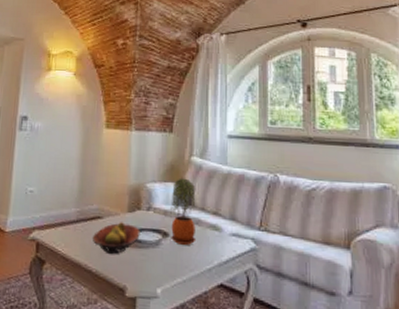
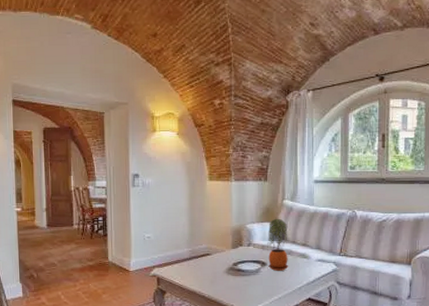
fruit bowl: present [93,222,140,255] -> none [204,257,243,283]

